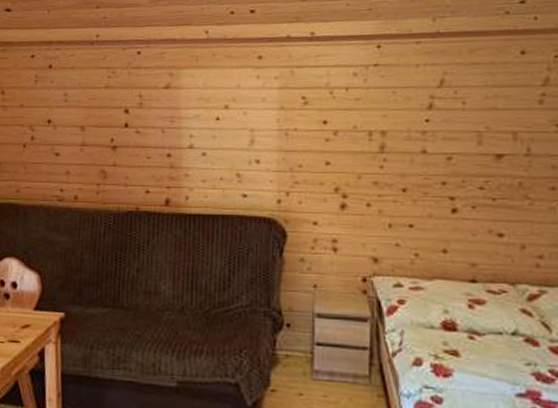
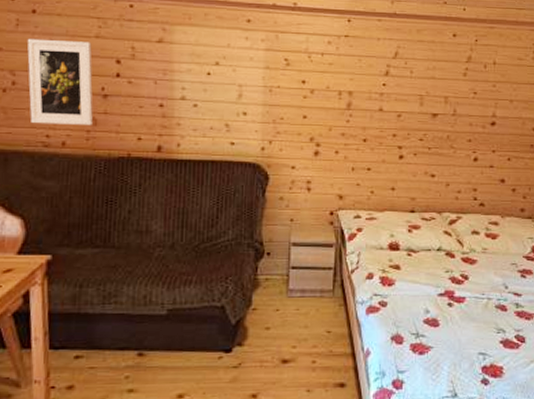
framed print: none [44,93,103,178] -> present [27,38,93,125]

